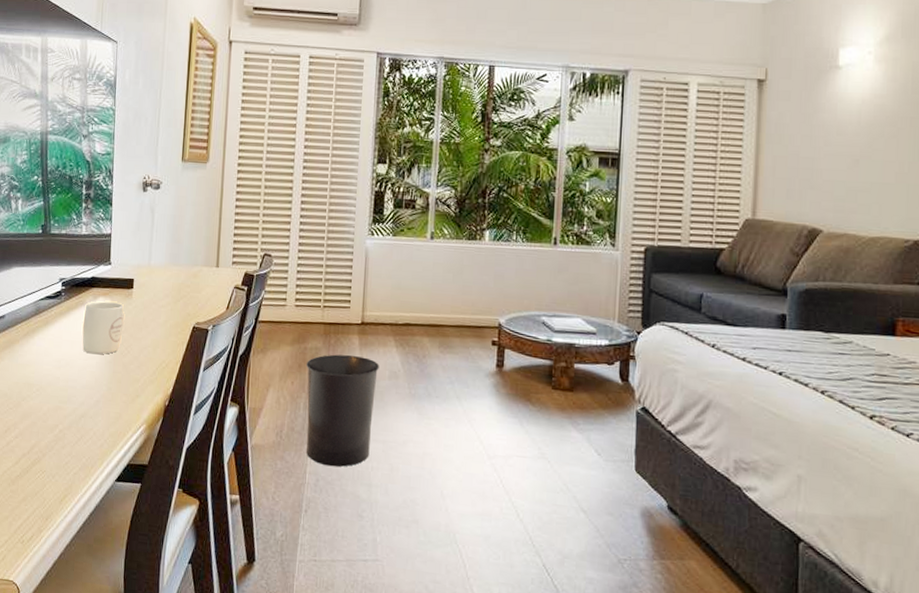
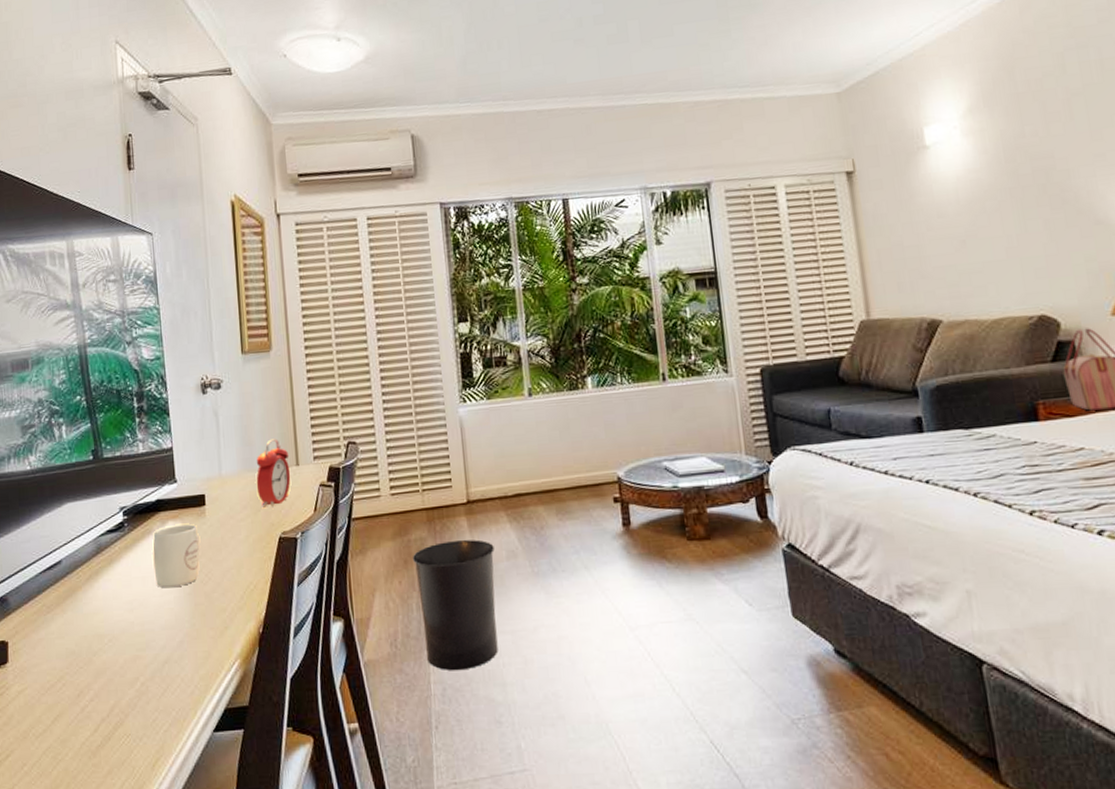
alarm clock: none [179,240,212,301] -> present [256,439,291,509]

